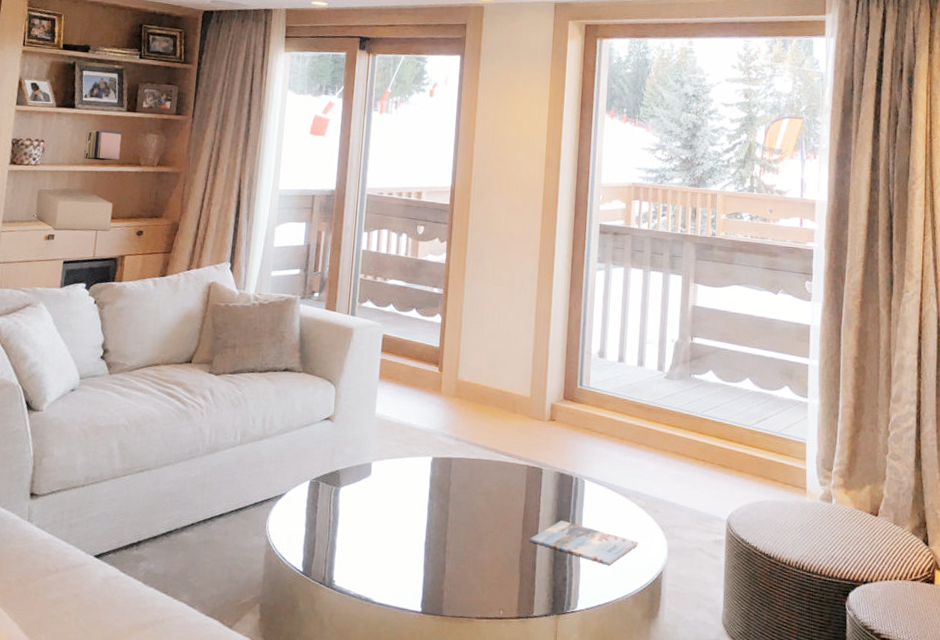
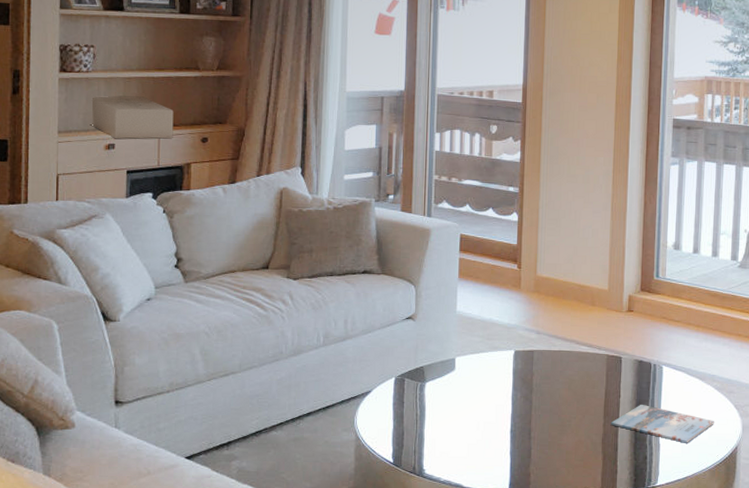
books: present [84,129,122,161] -> none [138,32,178,66]

